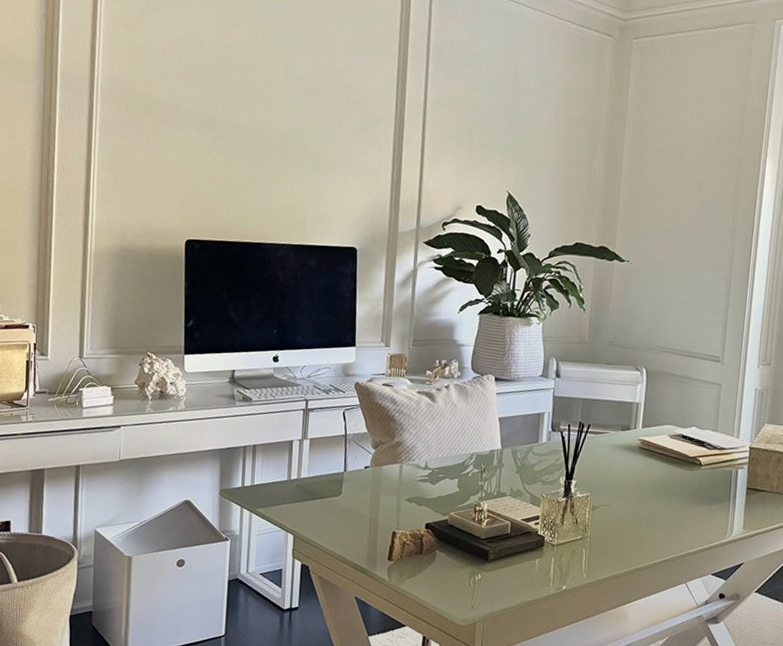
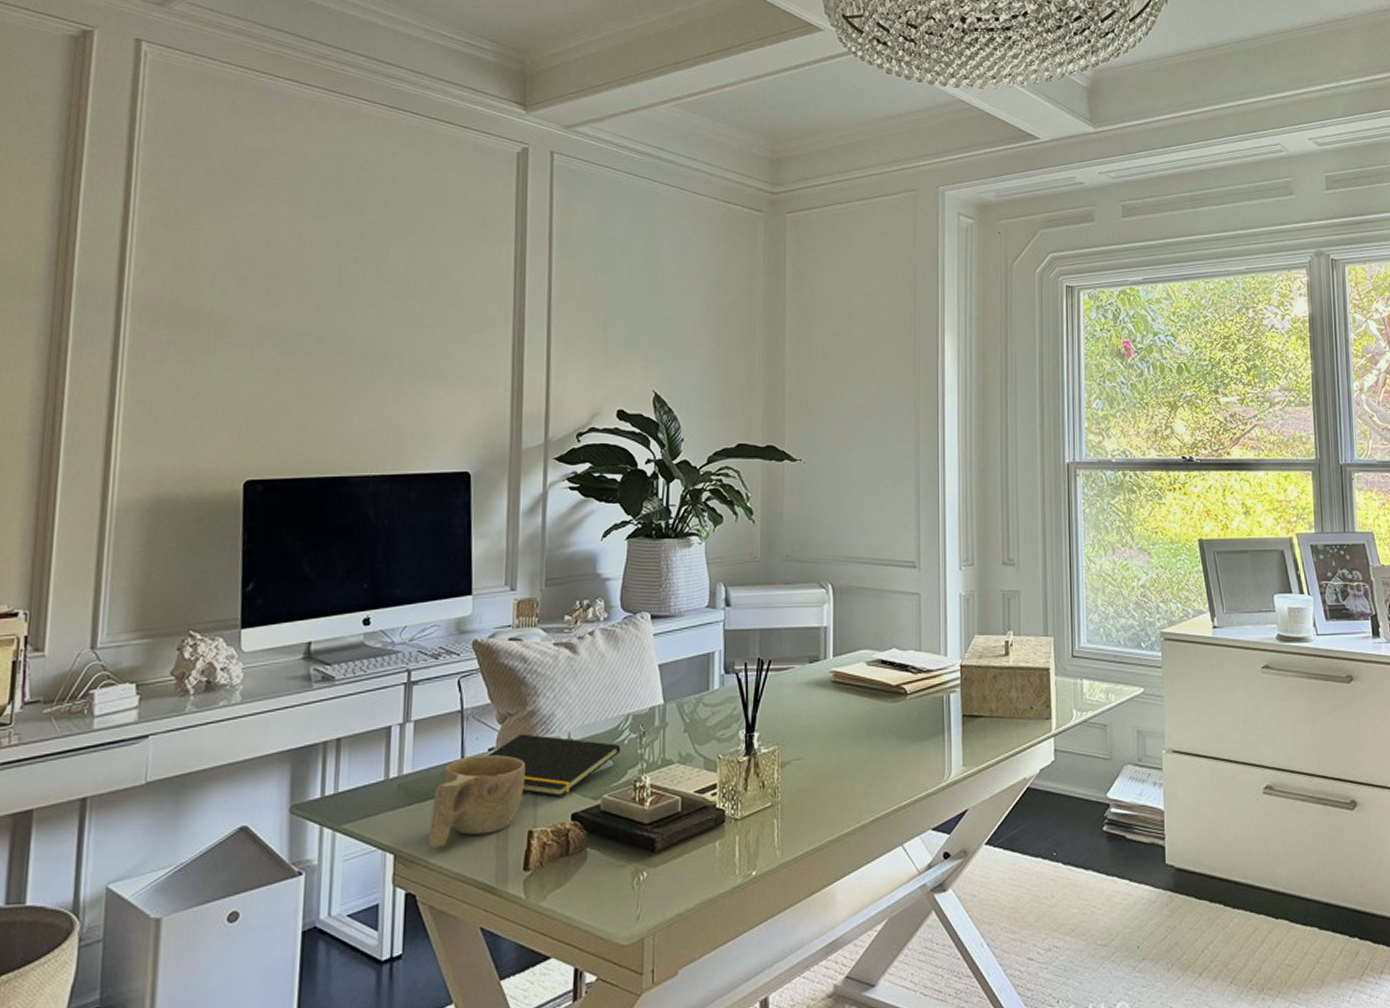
cup: none [318,471,392,535] -> present [427,755,526,848]
notepad: none [364,458,466,510] -> present [488,734,621,797]

